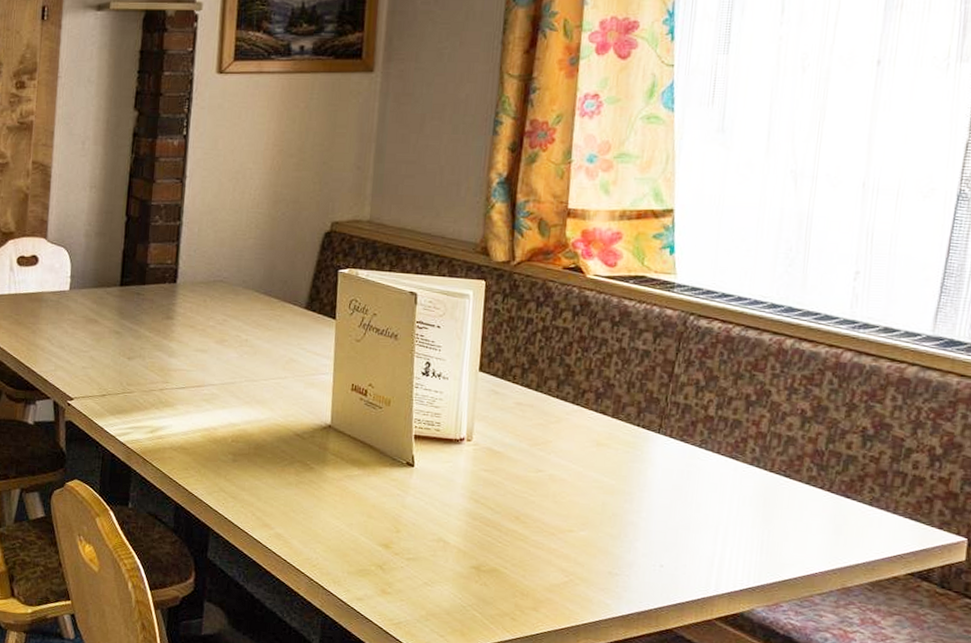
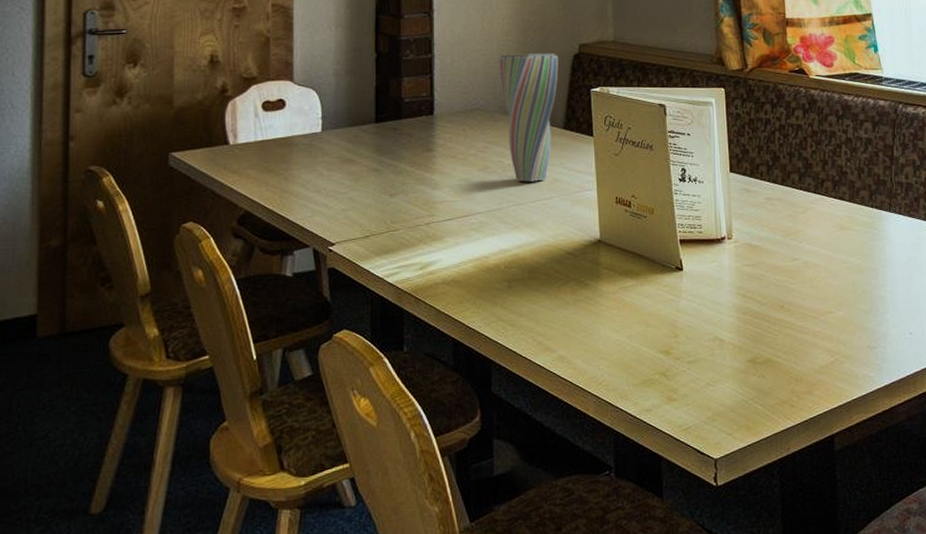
vase: none [245,227,308,360] -> present [499,53,558,182]

